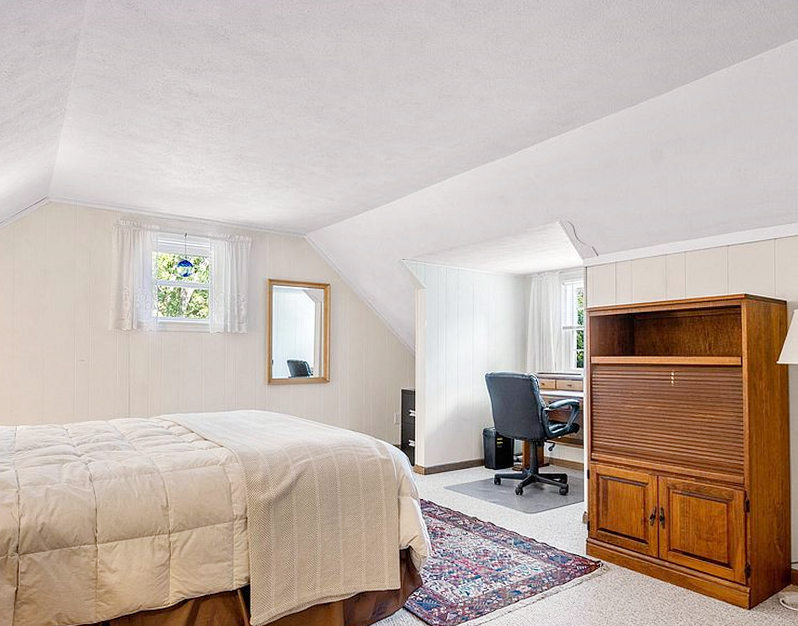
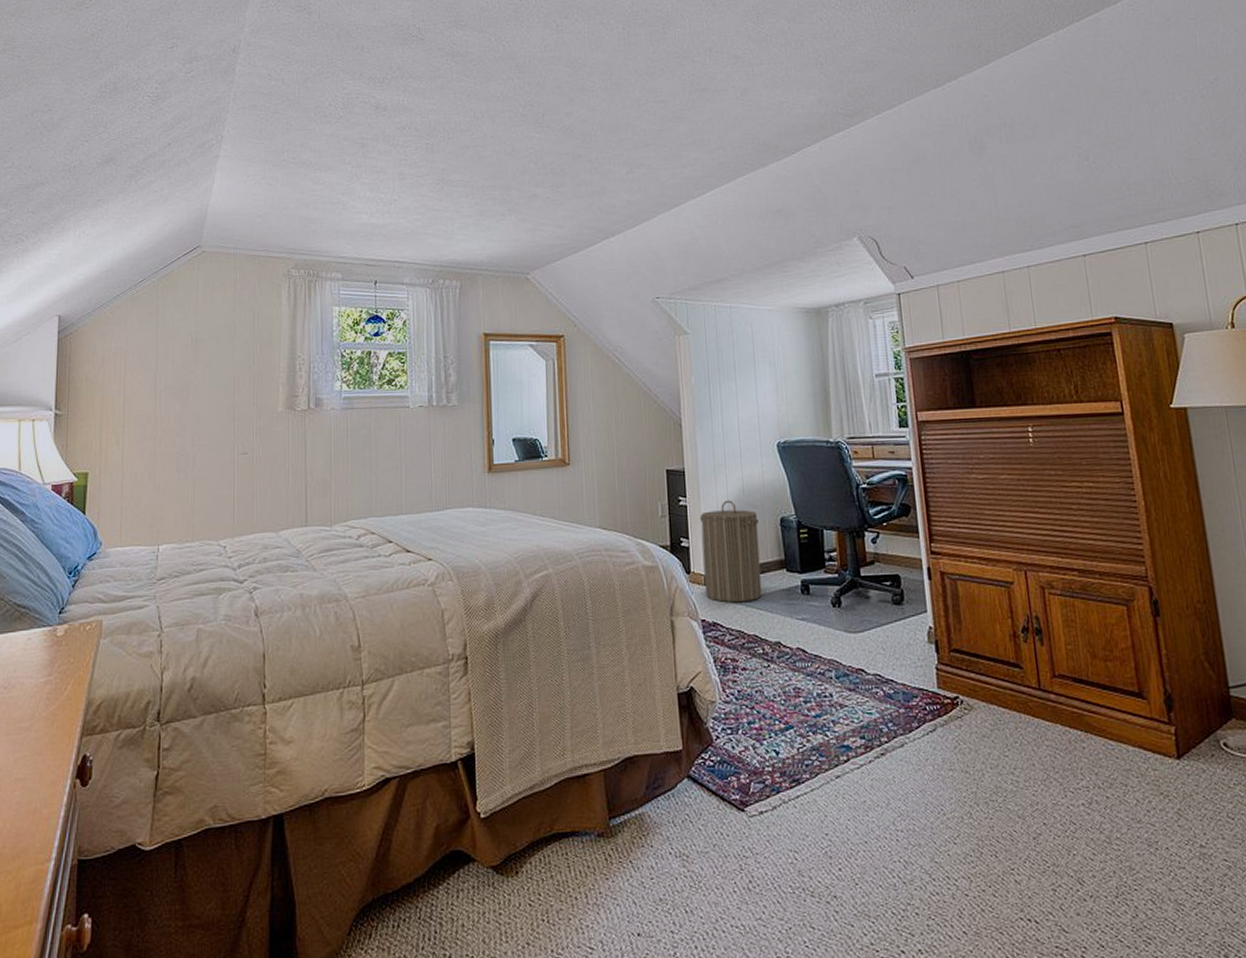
laundry hamper: none [424,414,467,488] -> present [699,500,763,603]

